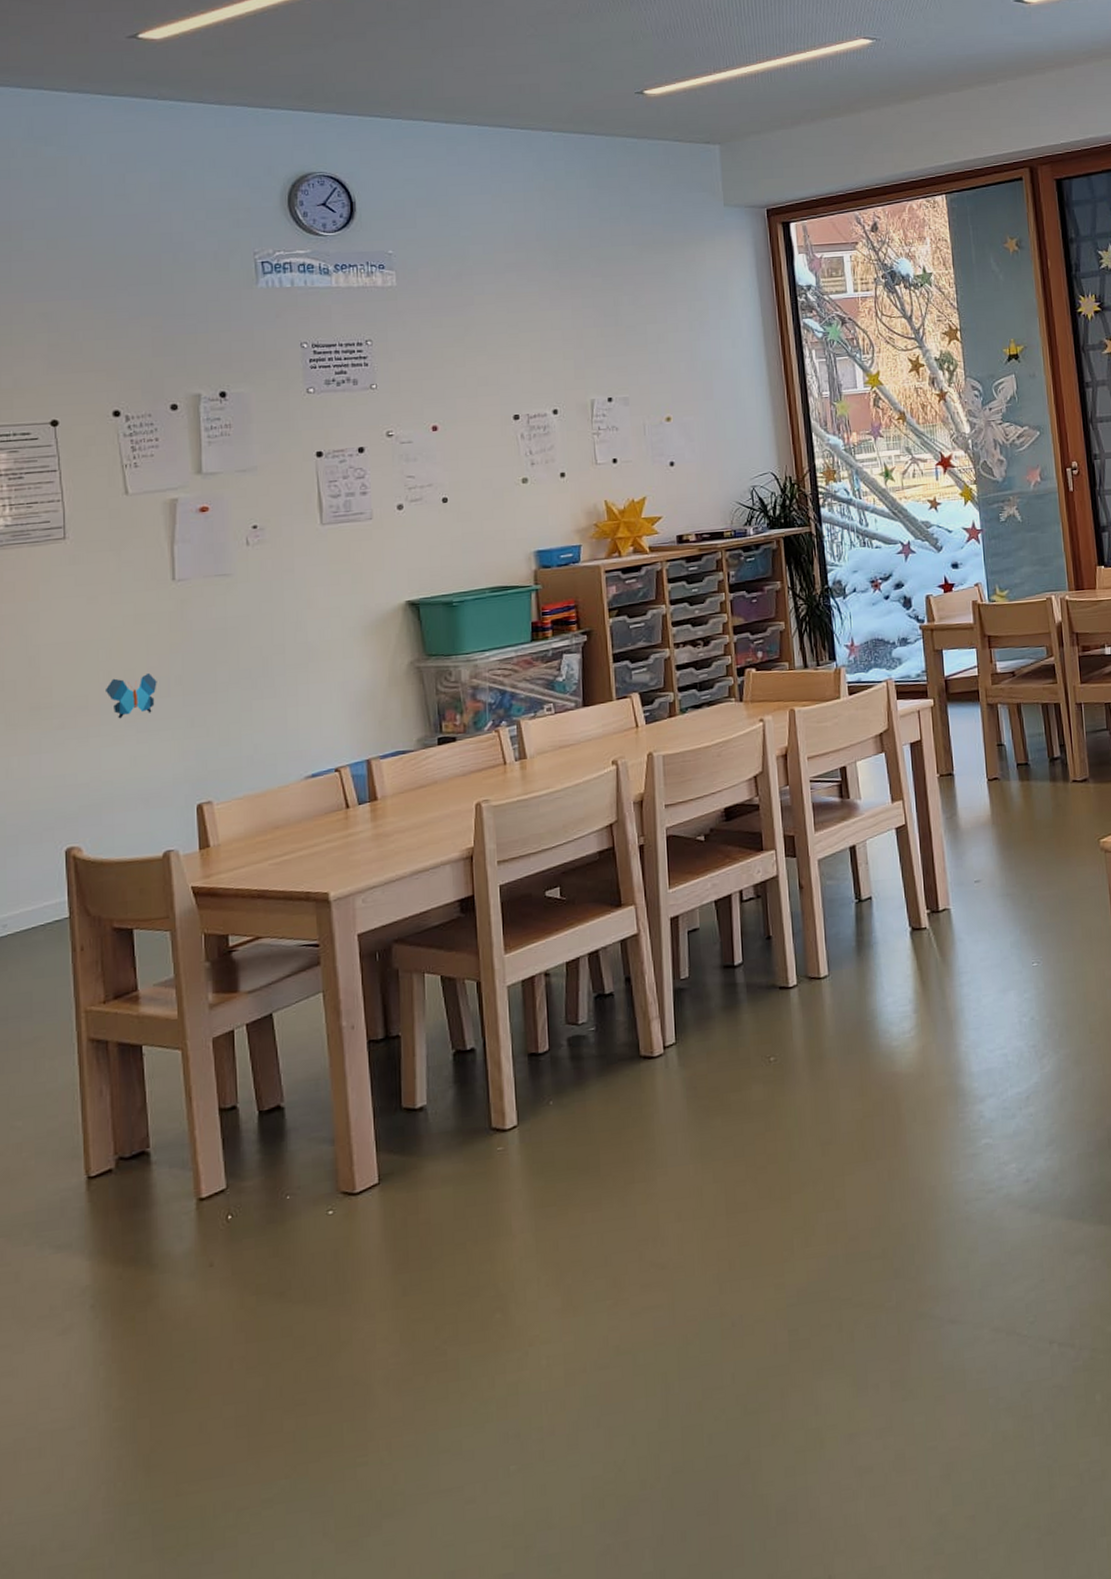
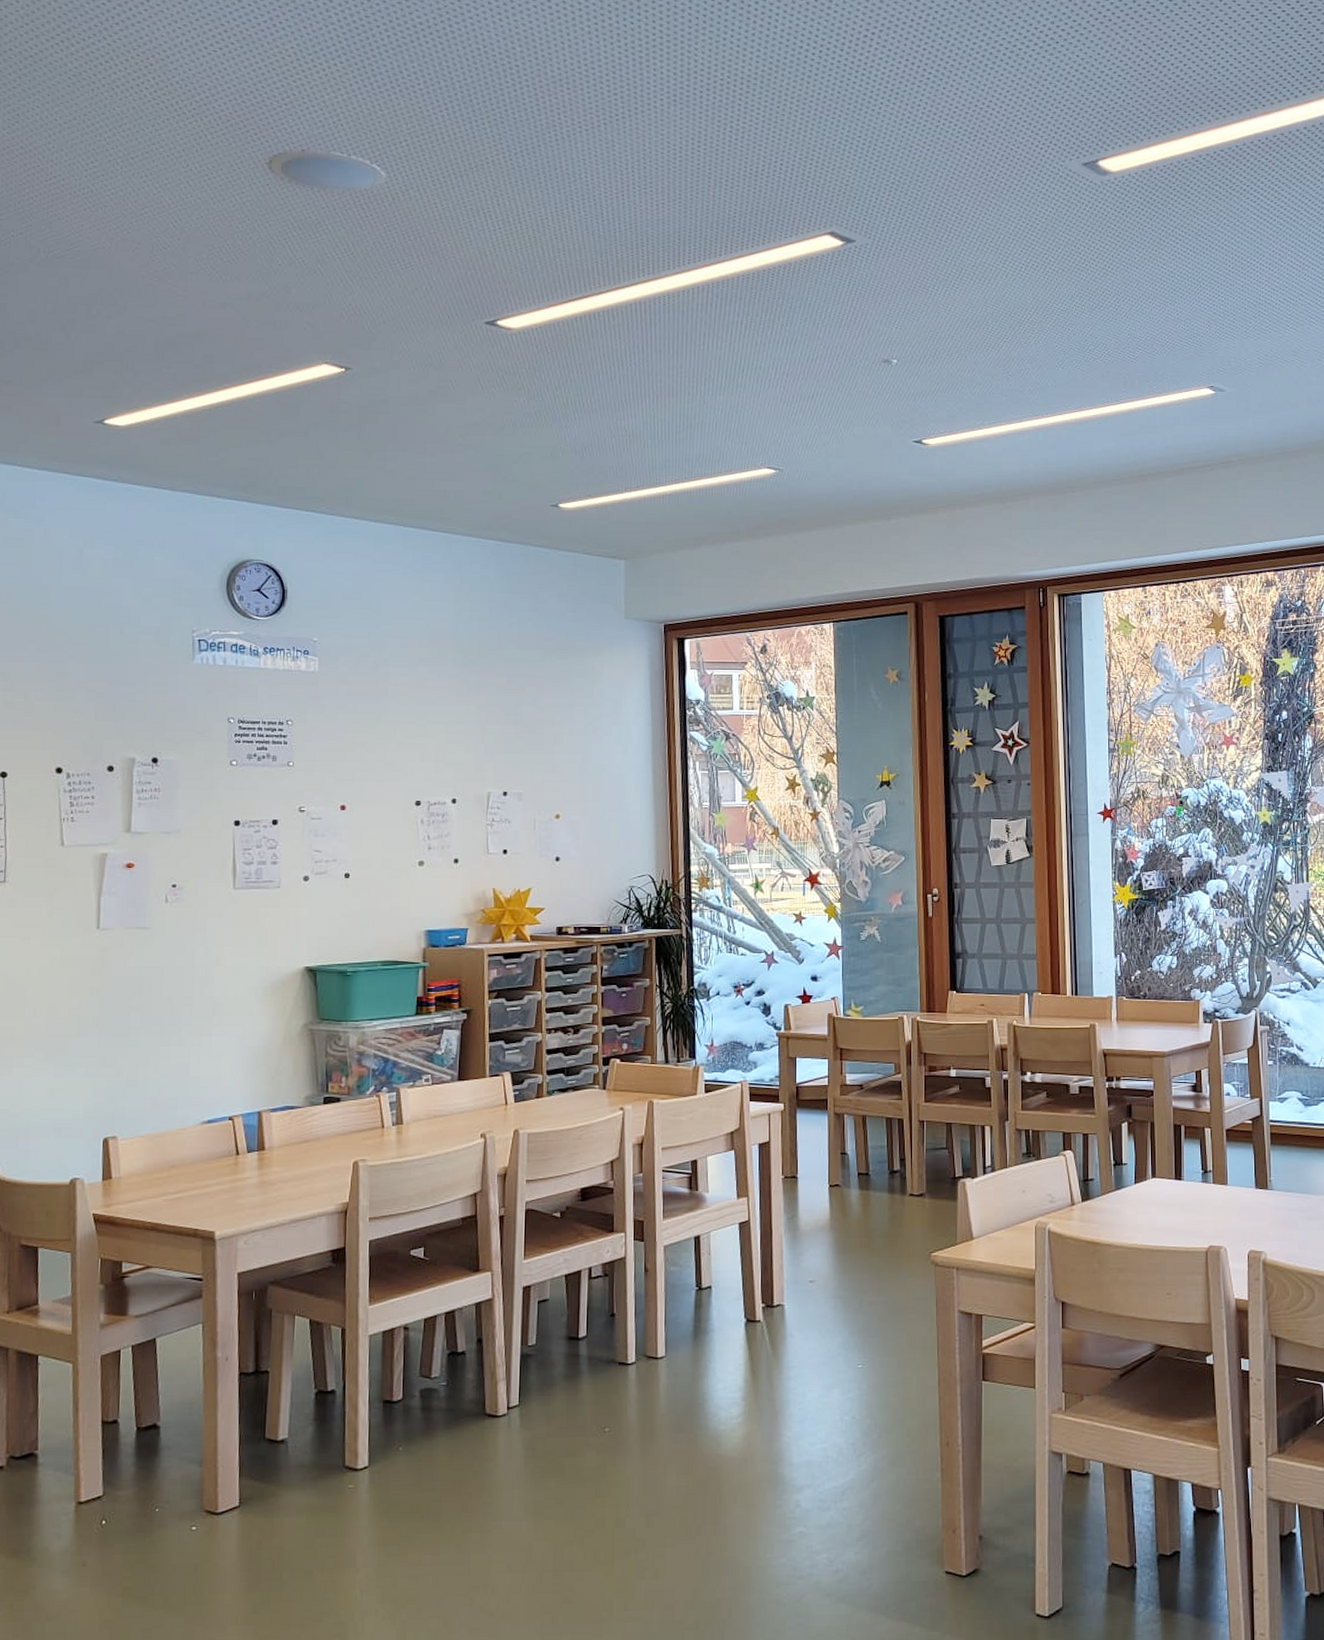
decorative butterfly: present [104,672,157,719] -> none [29,1012,77,1053]

